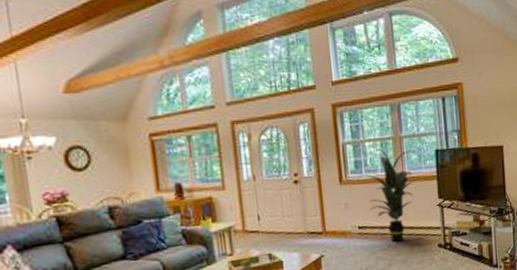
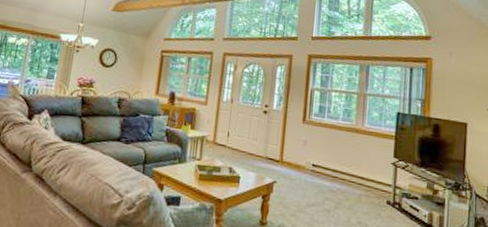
indoor plant: present [359,148,416,242] -> none [321,99,377,188]

